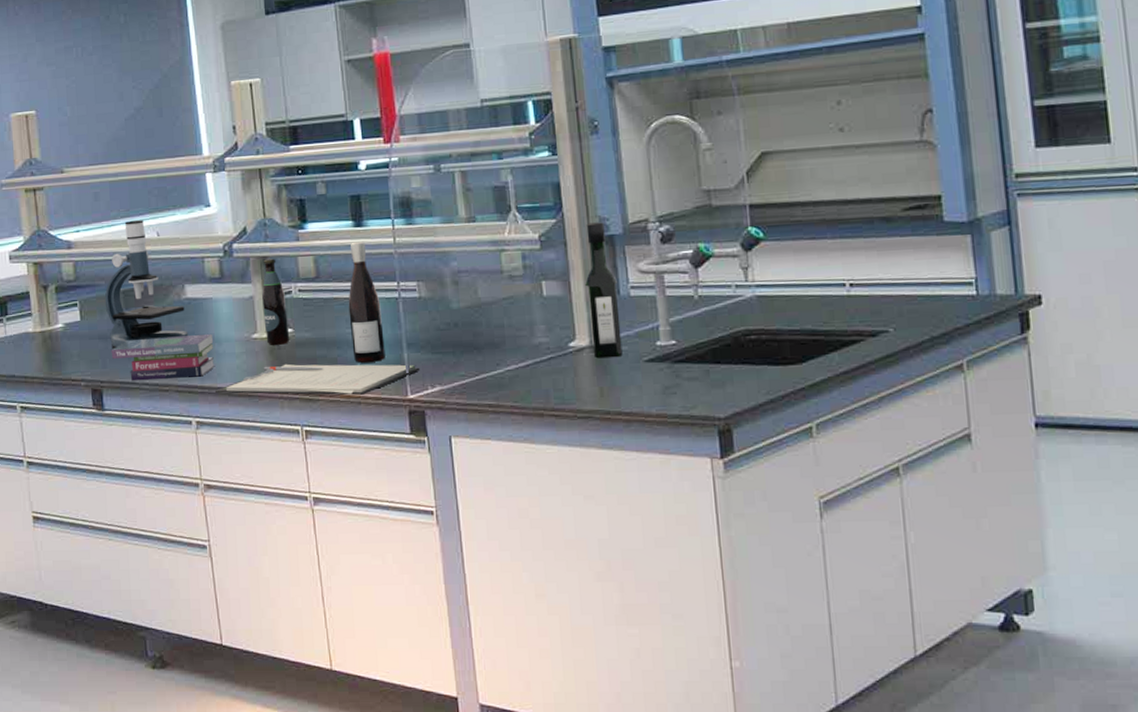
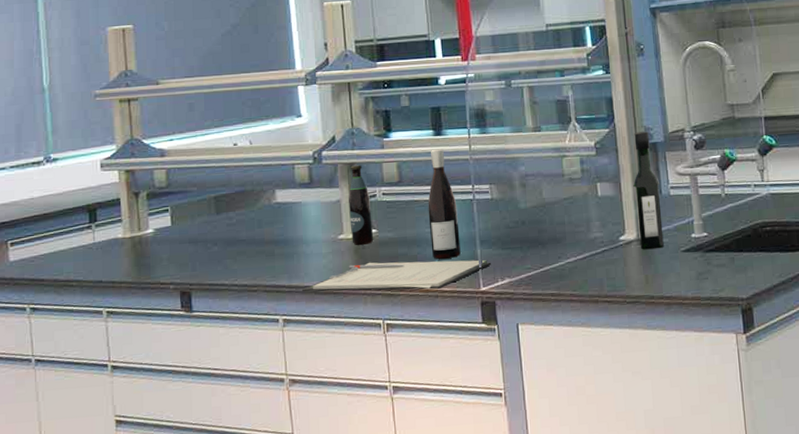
microscope: present [104,220,189,350] -> none [196,129,278,253]
books: present [111,333,215,381] -> none [201,235,303,283]

